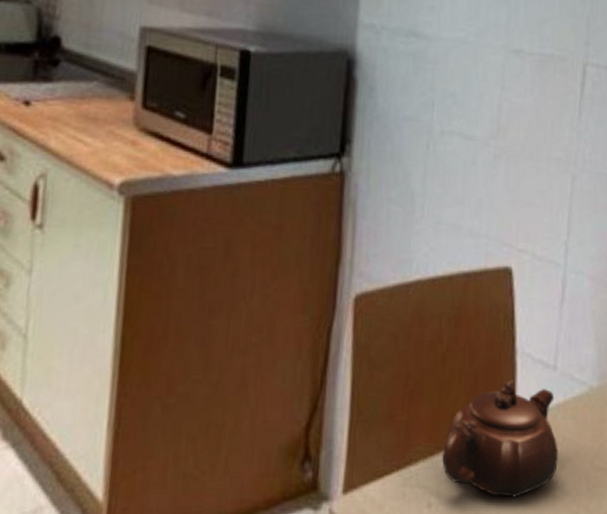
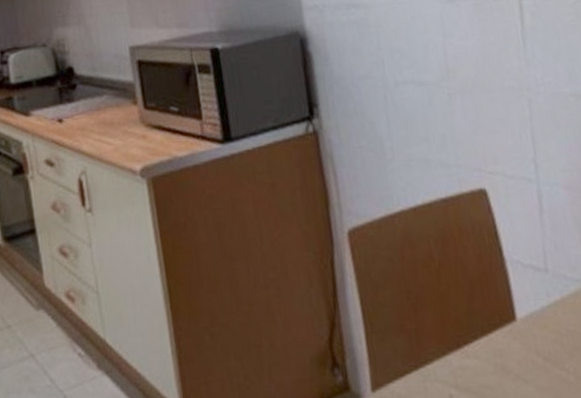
teapot: present [442,380,559,498] -> none [453,285,567,386]

